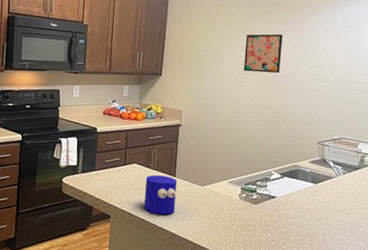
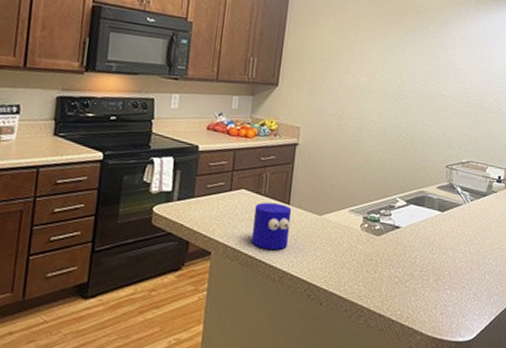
wall art: present [244,34,283,73] -> none [370,43,412,88]

